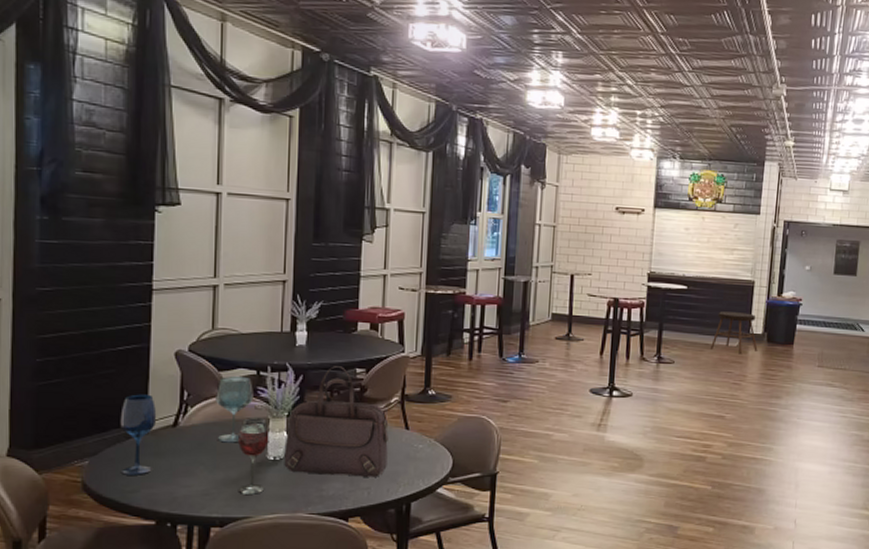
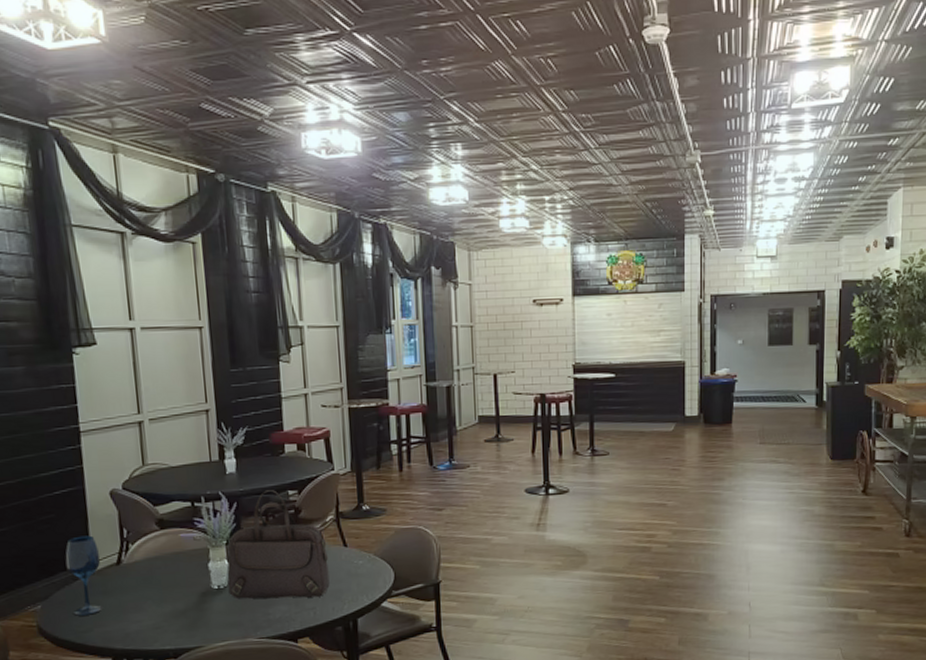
wine glass: present [216,375,253,443] -> none [154,508,191,576]
wineglass: present [238,418,269,494] -> none [181,548,213,625]
stool: present [711,311,758,355] -> none [646,395,695,439]

